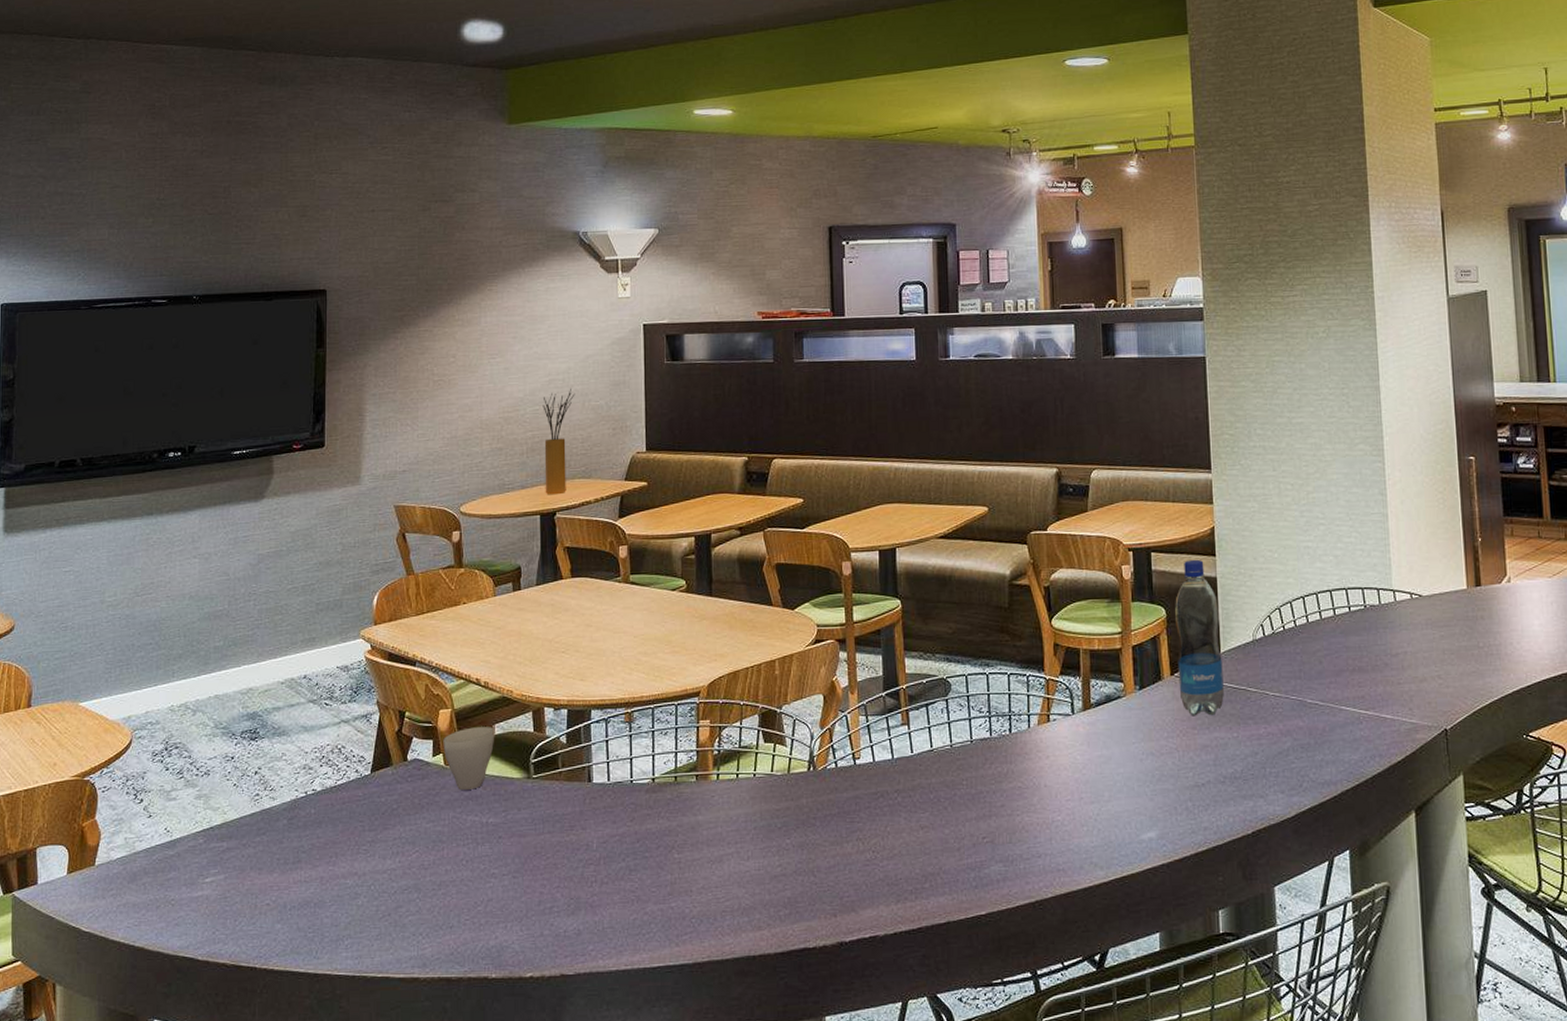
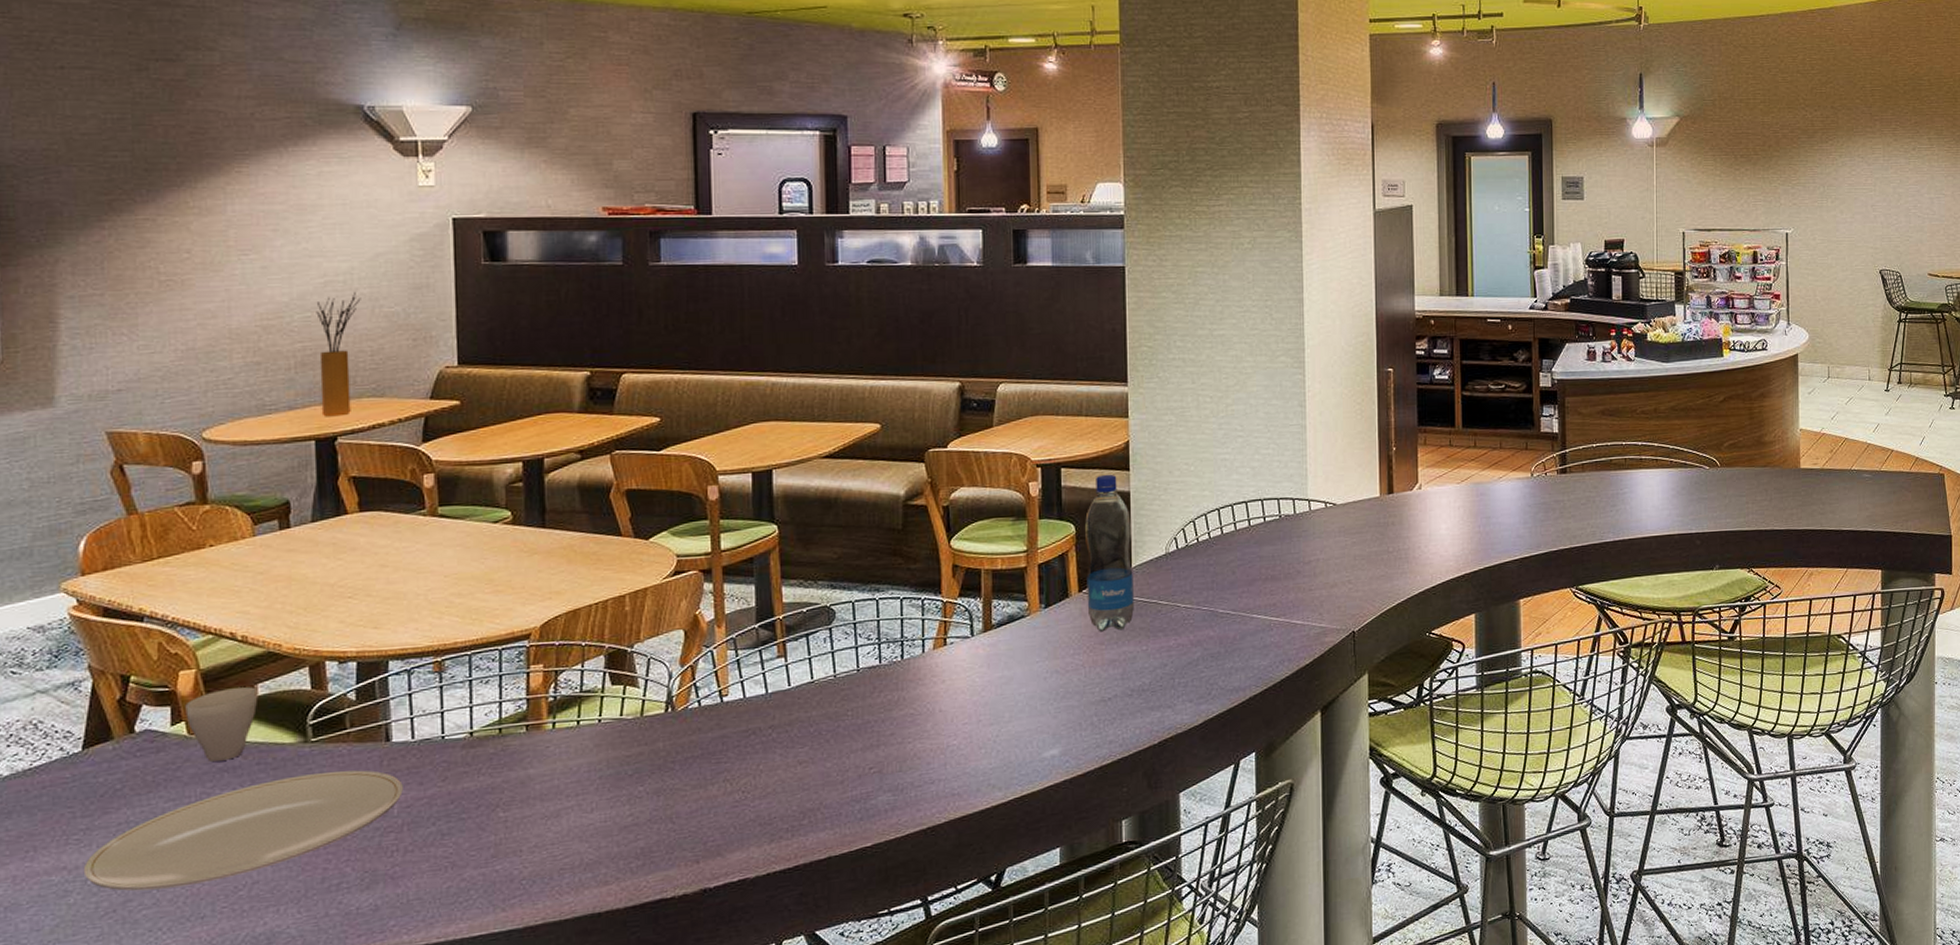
plate: none [368,805,601,899] -> present [83,770,403,891]

